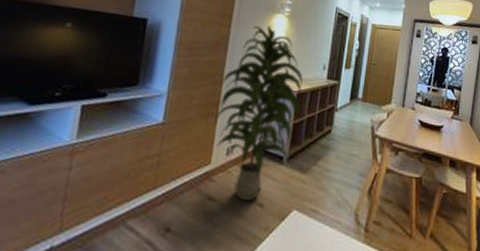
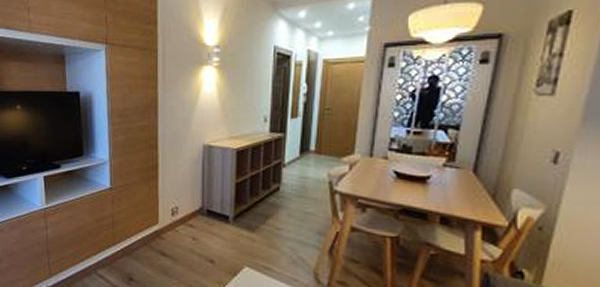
indoor plant: present [214,25,303,202] -> none [156,80,242,258]

